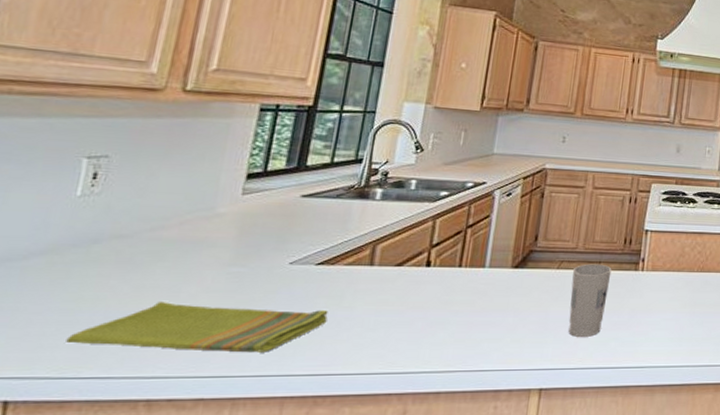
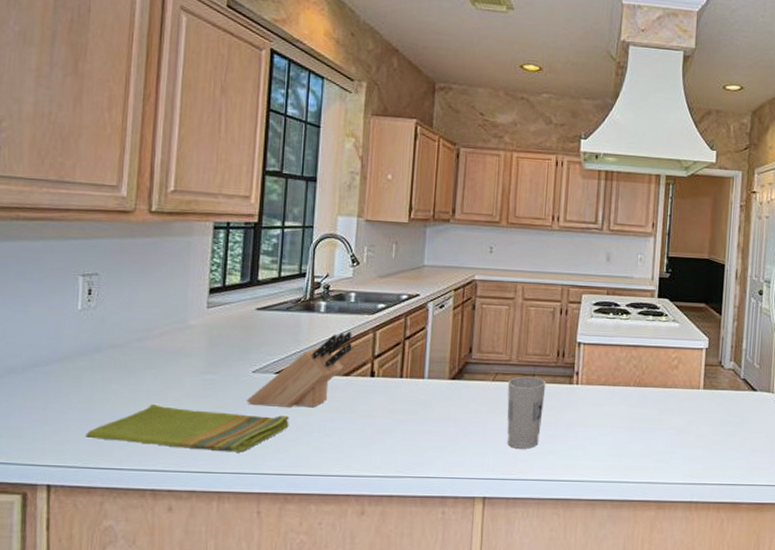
knife block: none [278,219,410,301] -> present [246,331,353,408]

